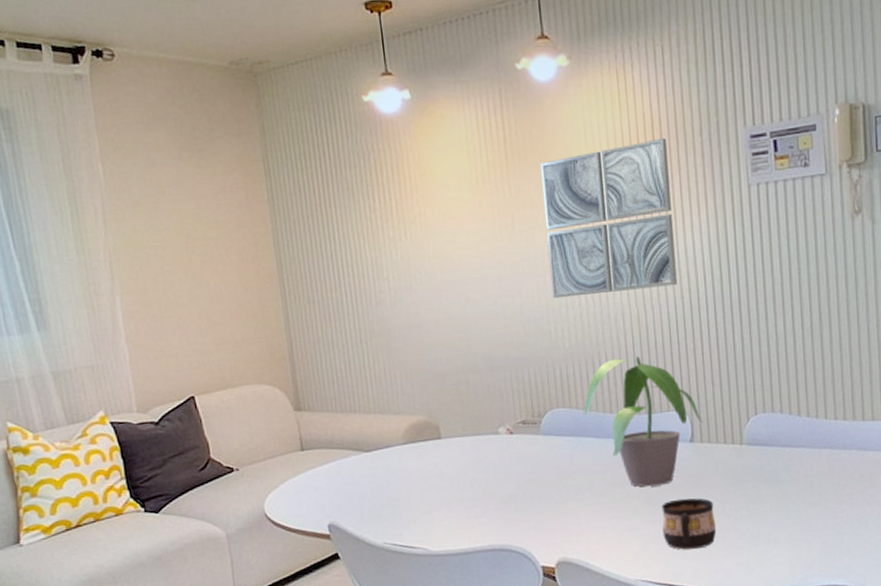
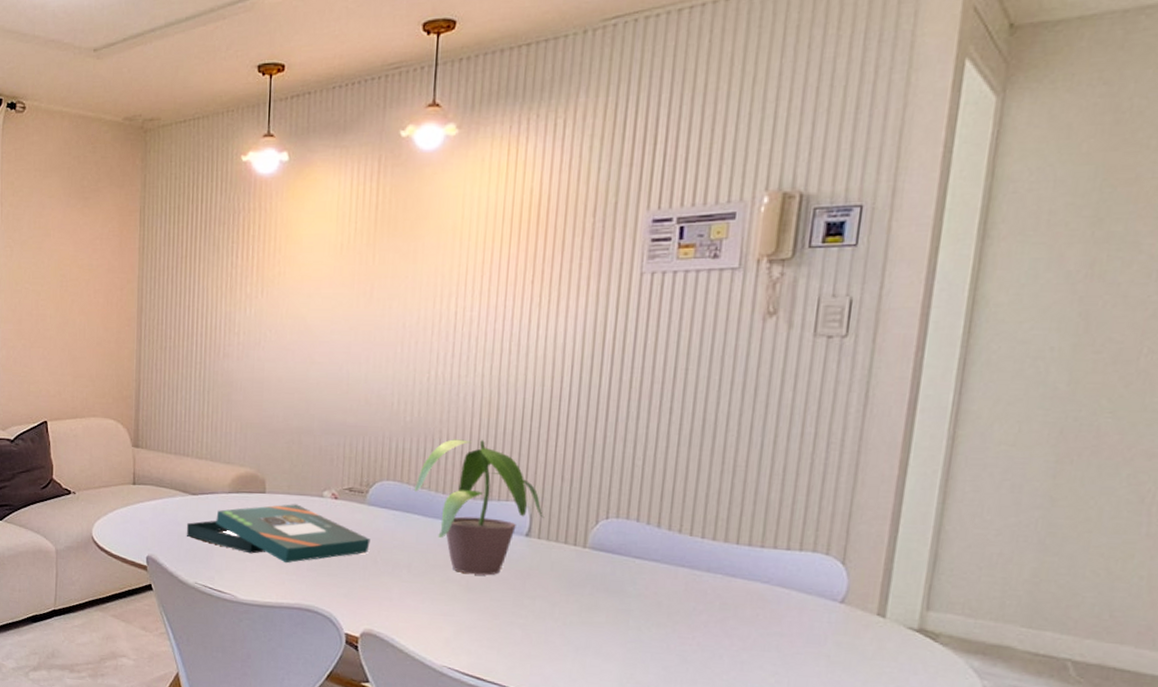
board game: none [365,445,551,506] -> present [186,504,371,563]
wall art: present [540,138,677,299] -> none [401,216,554,372]
cup: present [662,498,717,550] -> none [479,592,542,648]

